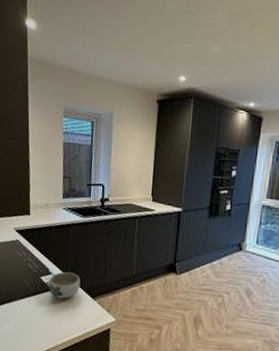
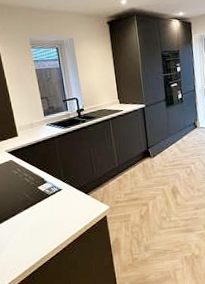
bowl: present [49,271,81,299] -> none [46,177,74,202]

